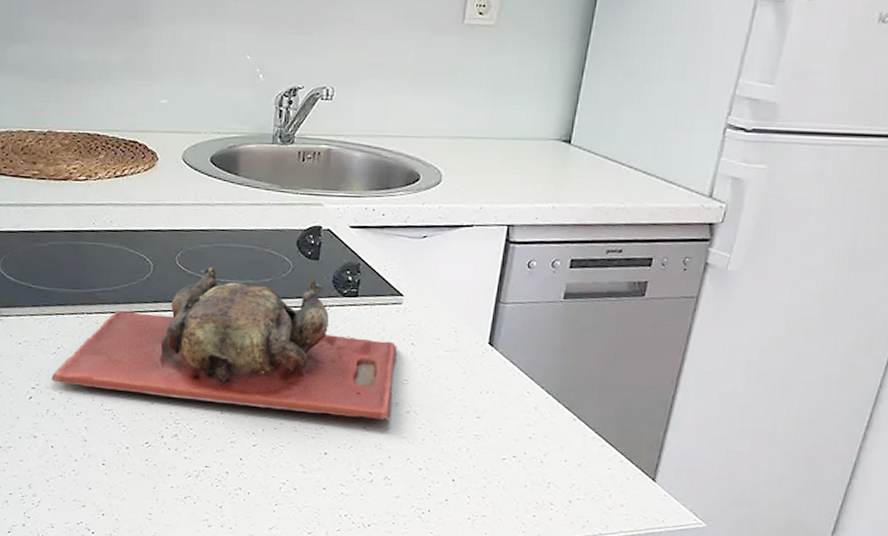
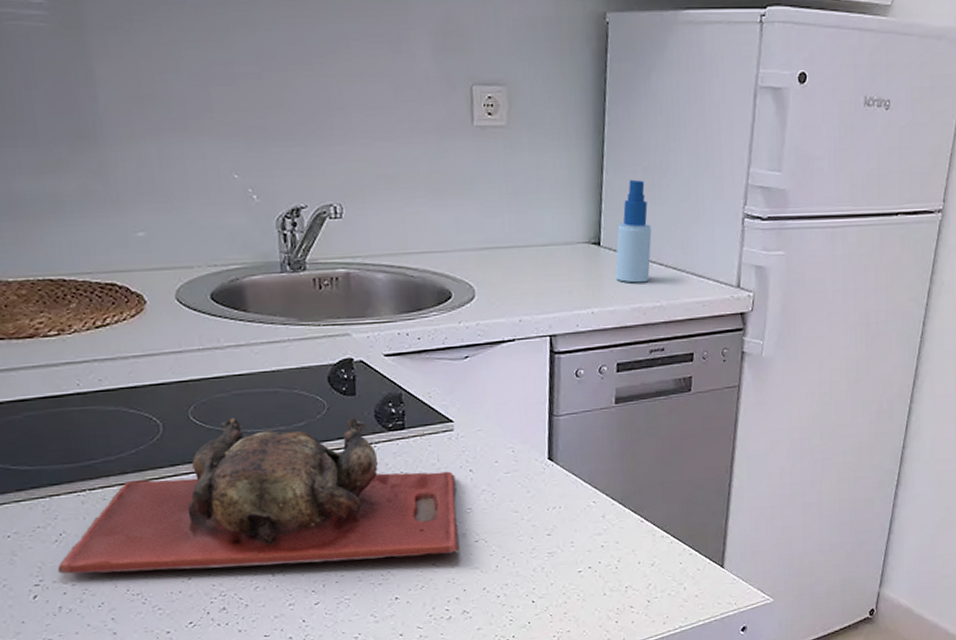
spray bottle: none [582,82,626,184] -> present [615,179,652,283]

